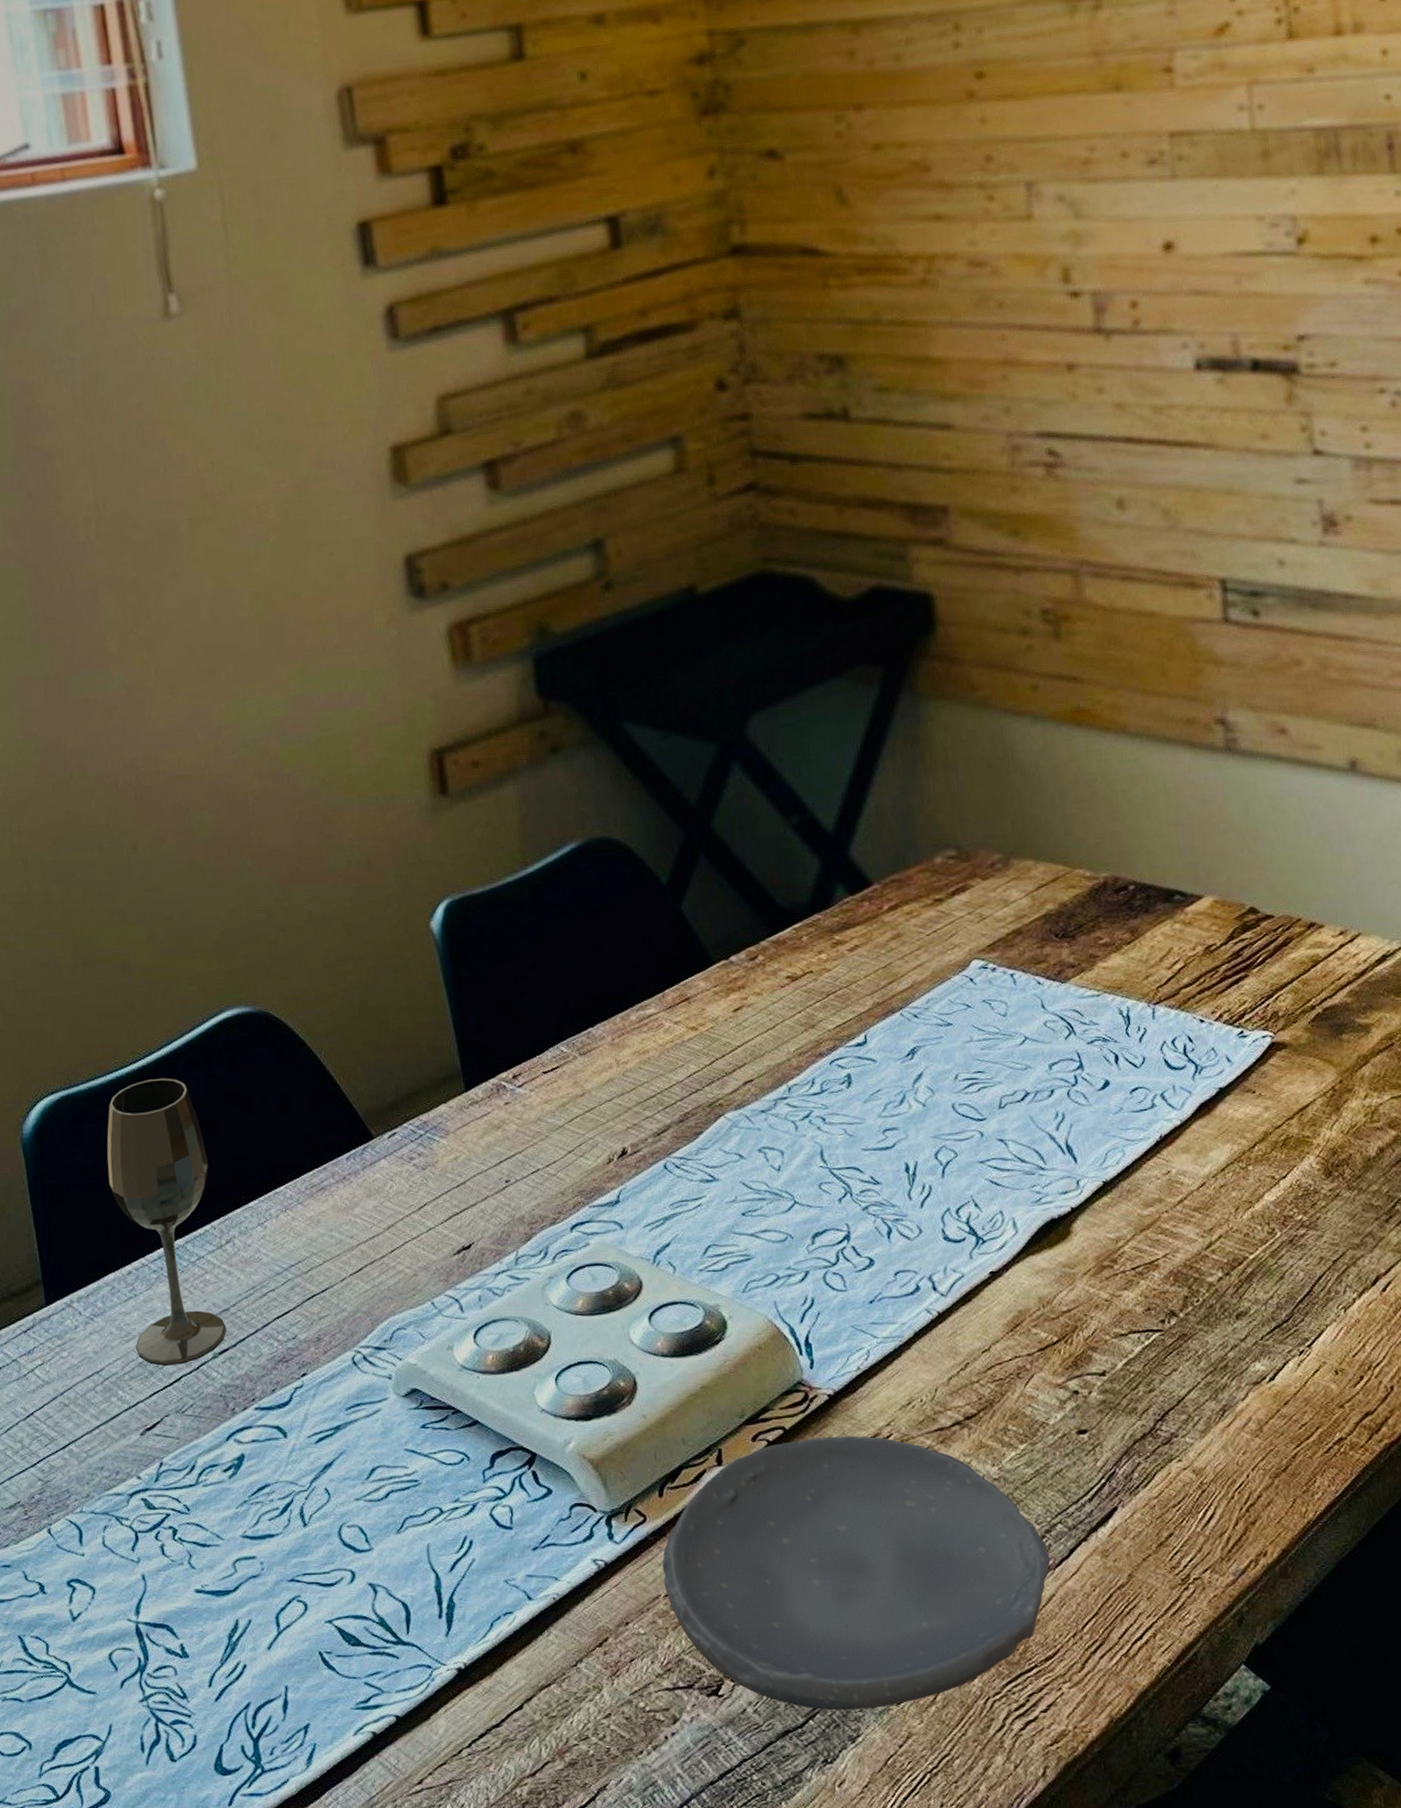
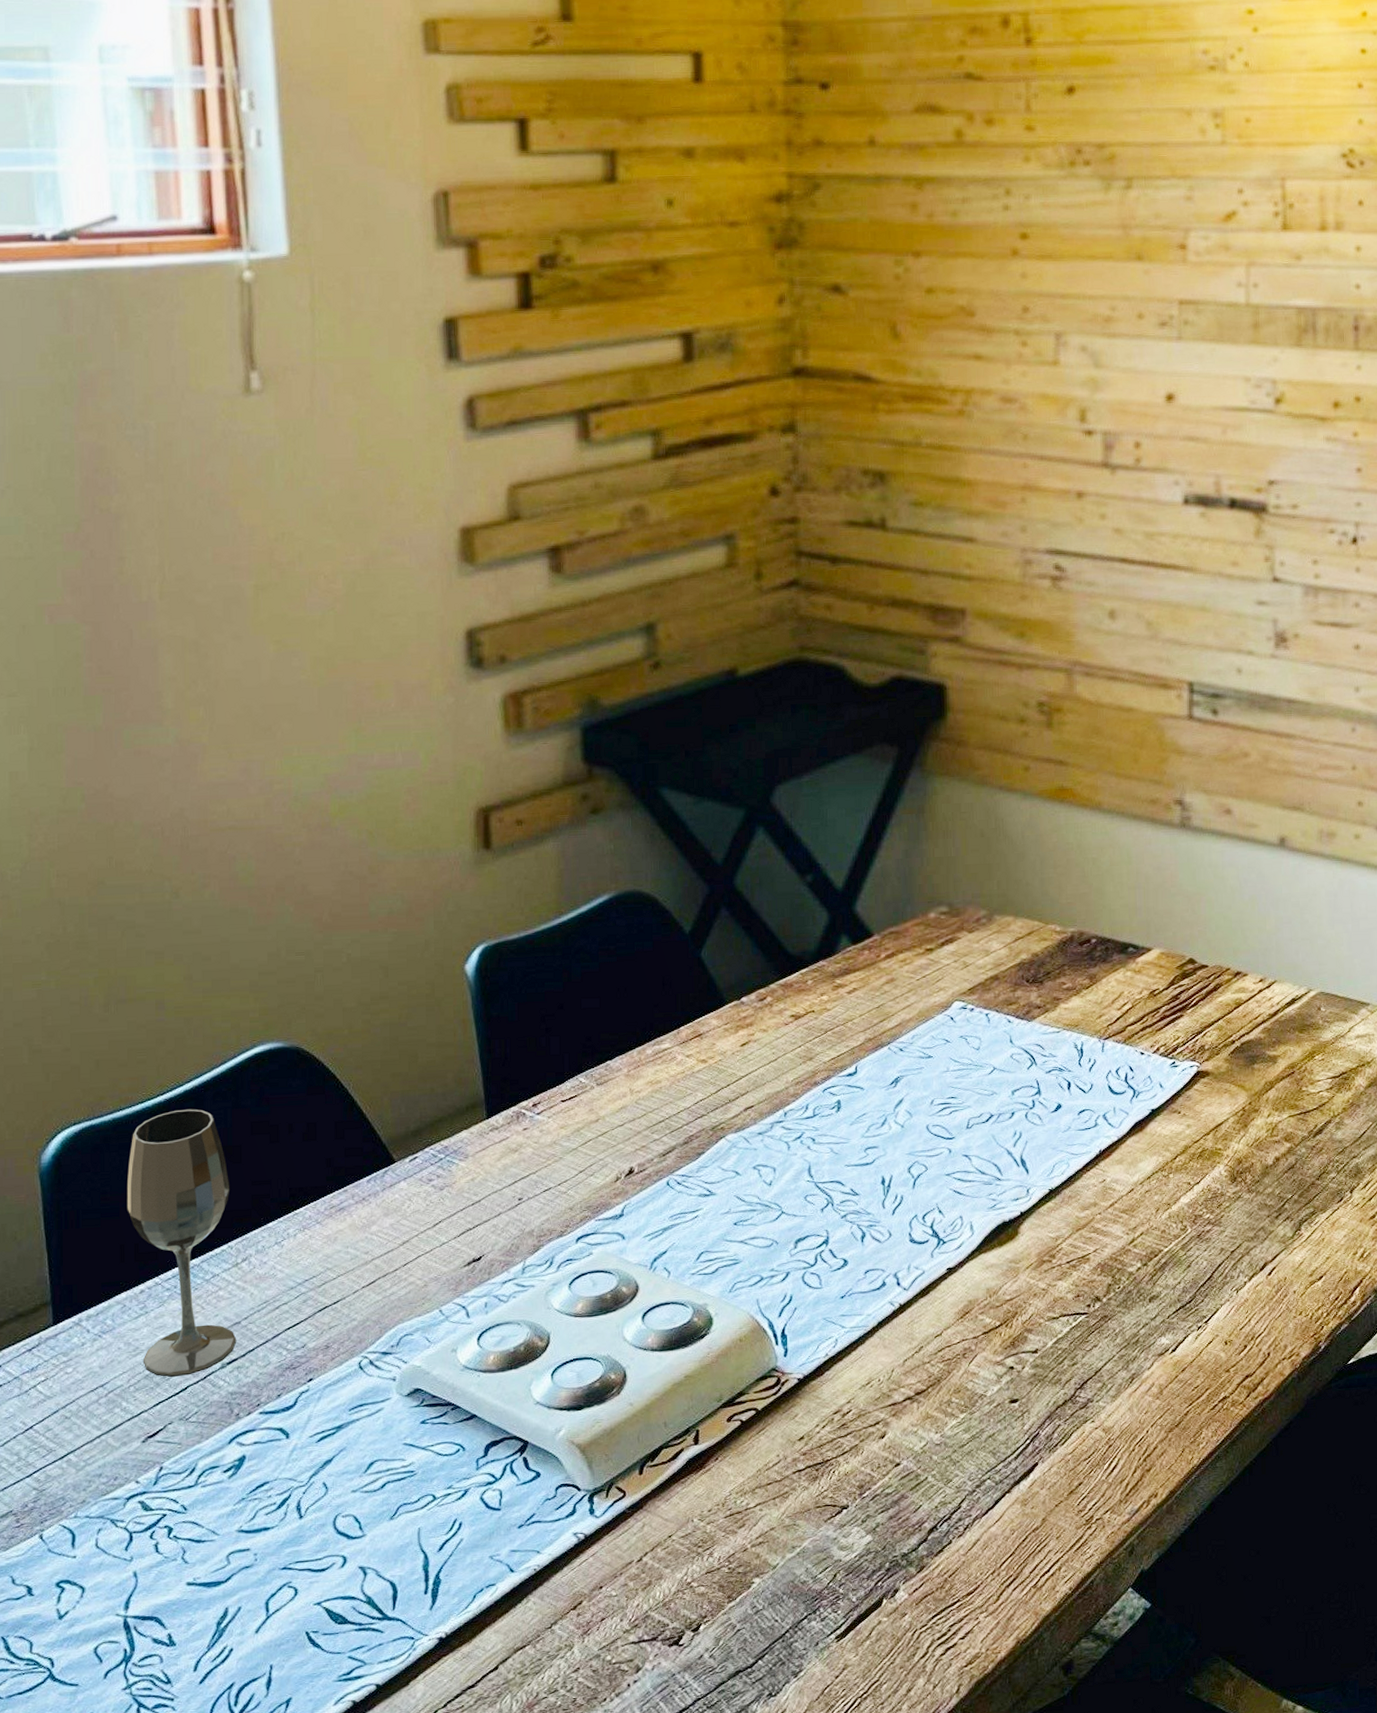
plate: present [662,1435,1051,1710] -> none [637,1413,978,1651]

